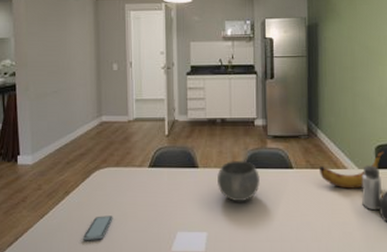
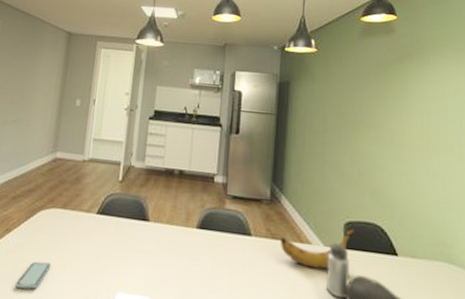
bowl: present [217,160,260,202] -> none [167,217,214,267]

